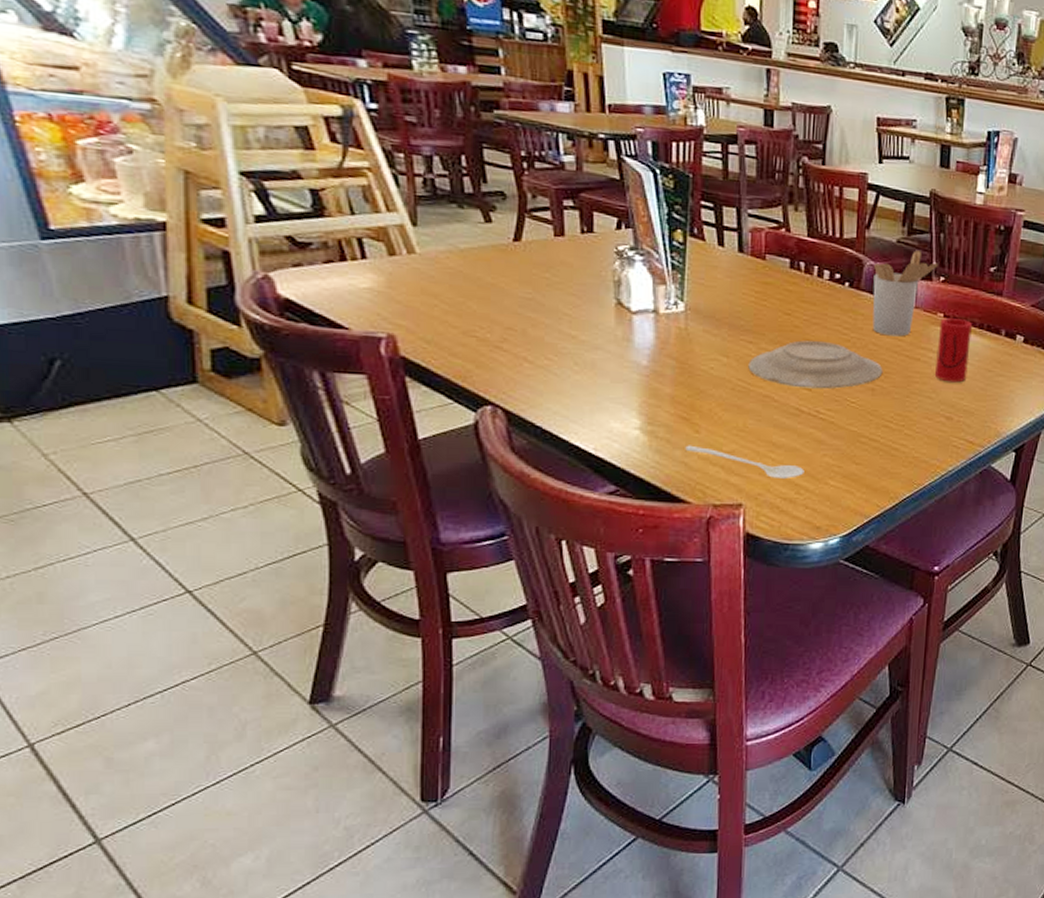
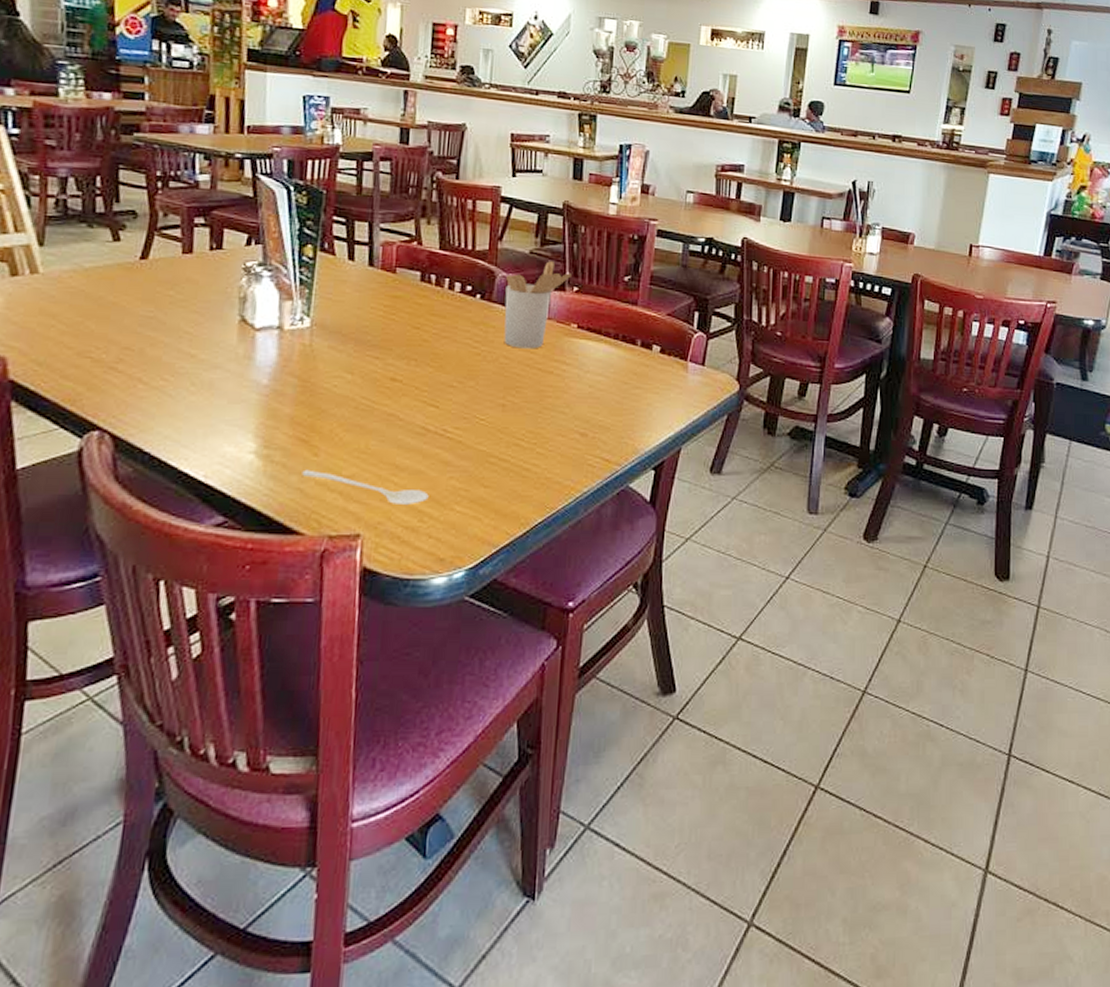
plate: present [748,340,883,389] -> none [373,355,514,406]
cup: present [935,318,972,383] -> none [569,329,607,396]

